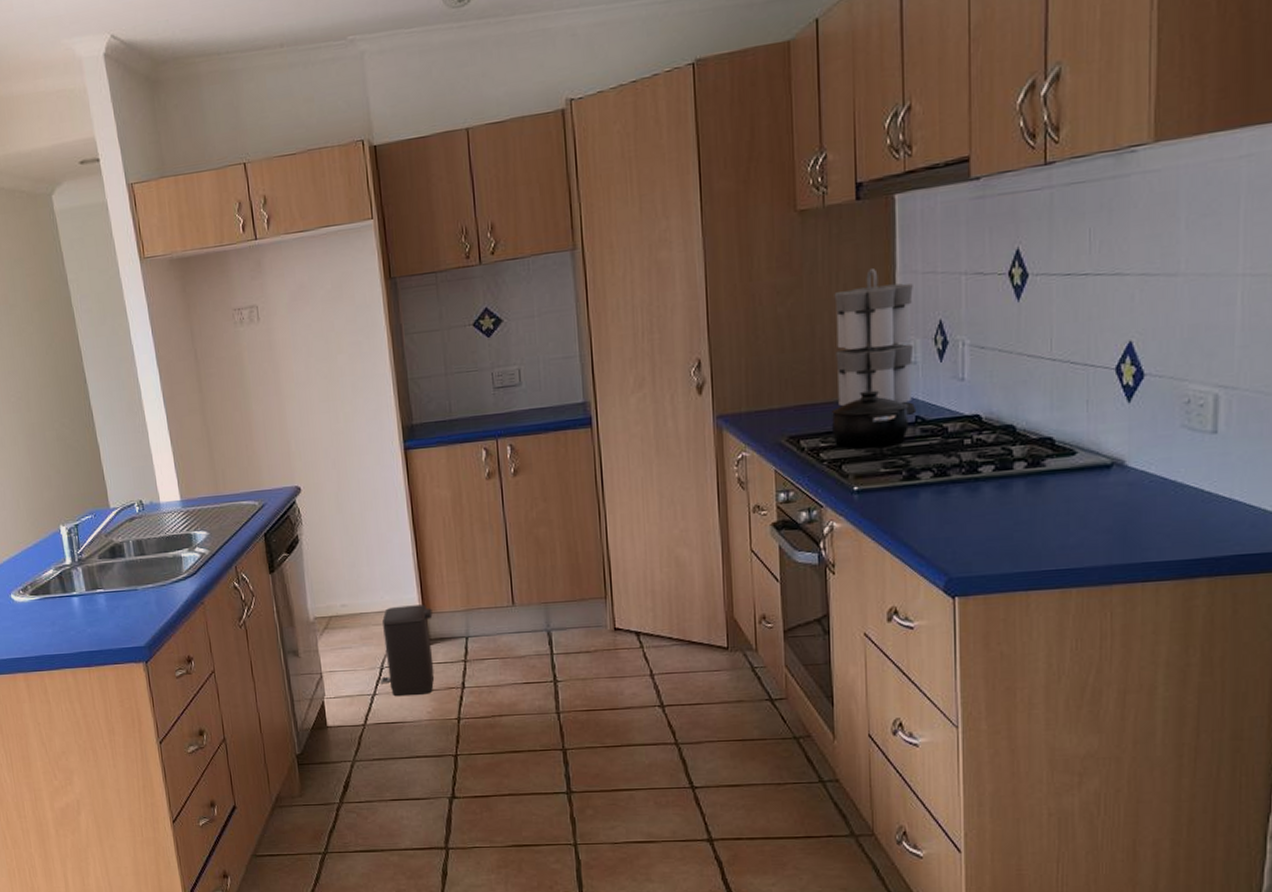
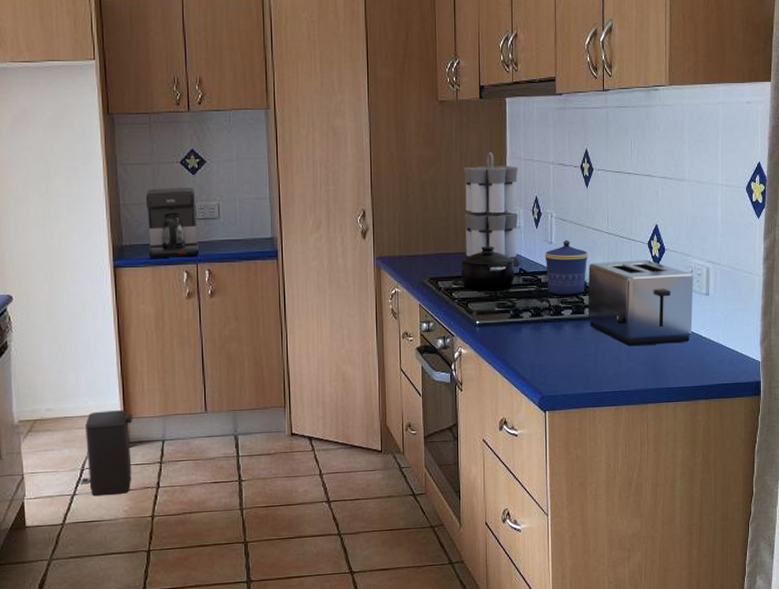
coffee maker: none [436,352,500,436] -> present [146,188,200,258]
decorative jar: none [953,374,1020,451] -> present [545,240,588,298]
toaster: none [1018,391,1192,510] -> present [588,260,694,347]

